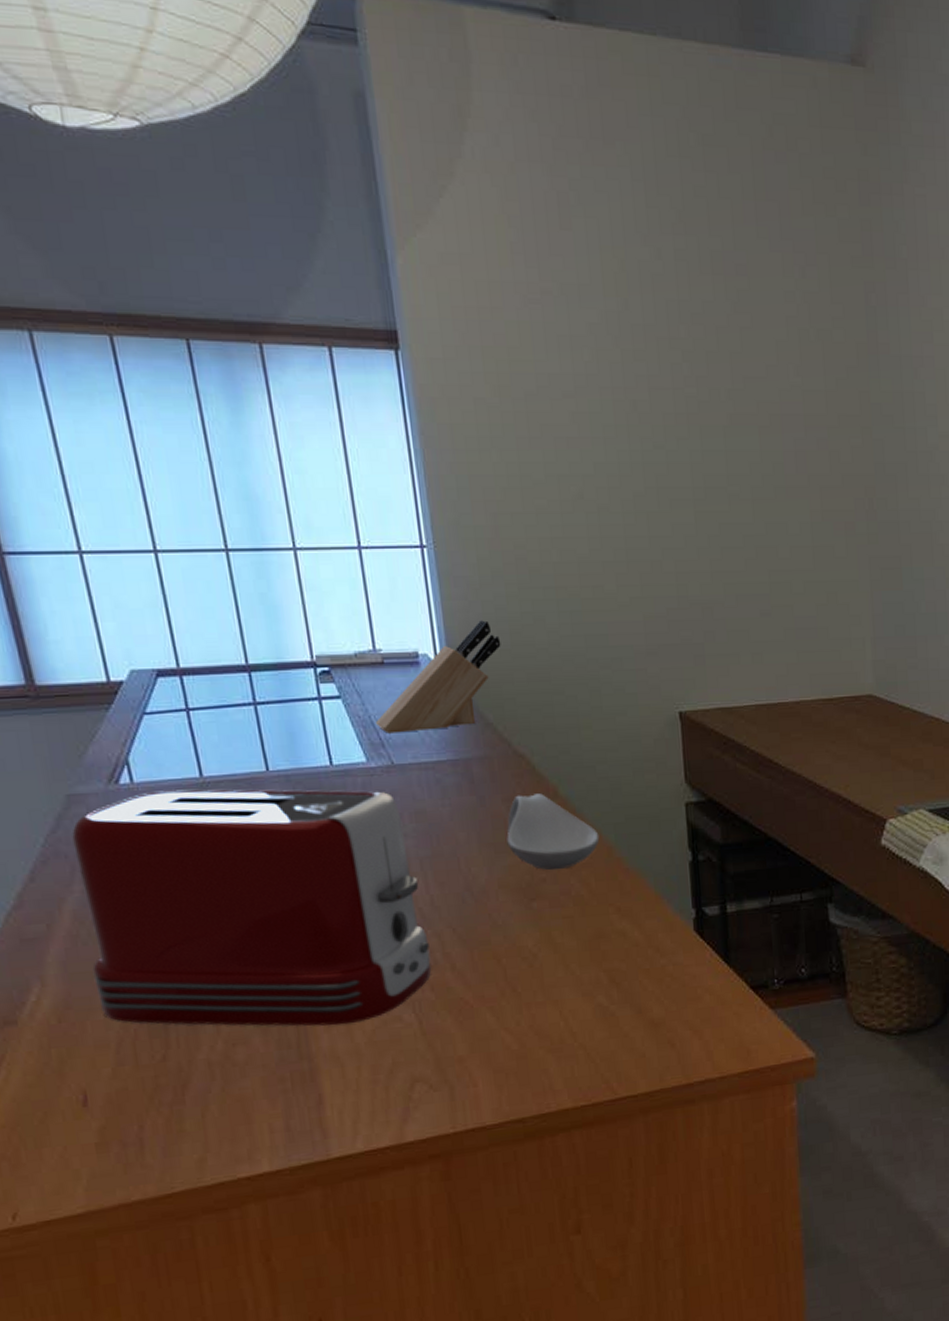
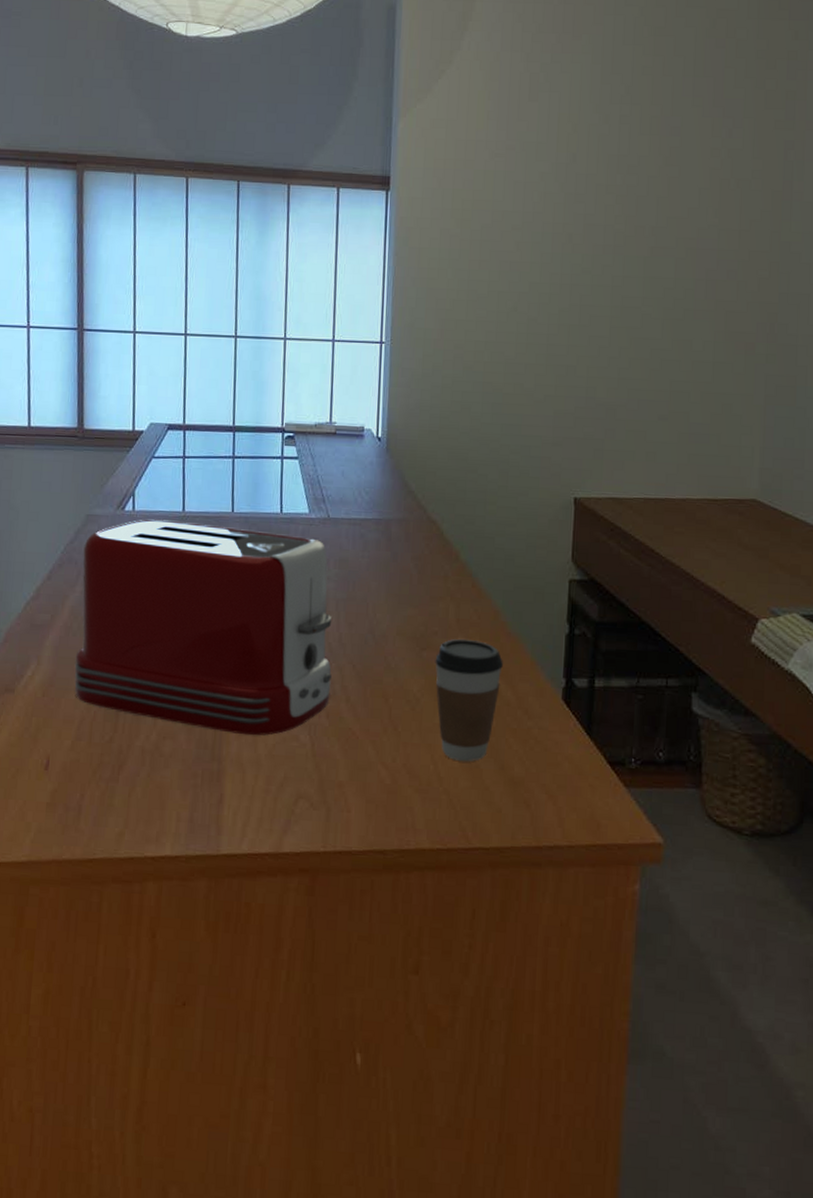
knife block: present [376,620,501,734] -> none [322,405,431,492]
spoon rest: present [506,793,600,871] -> none [410,555,489,626]
coffee cup: none [547,882,626,1013] -> present [435,639,504,762]

